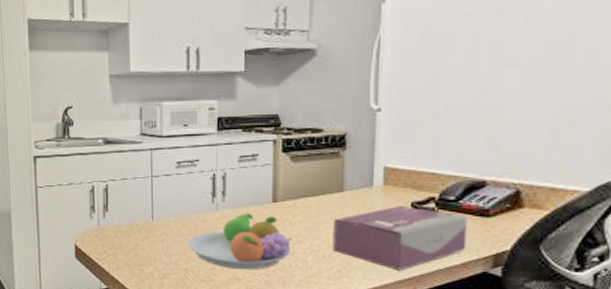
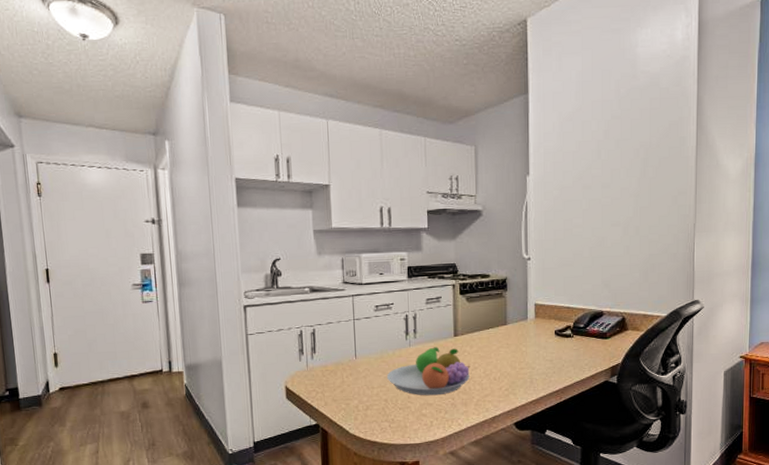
tissue box: present [332,205,468,271] -> none [500,333,593,385]

